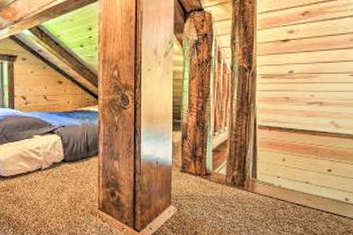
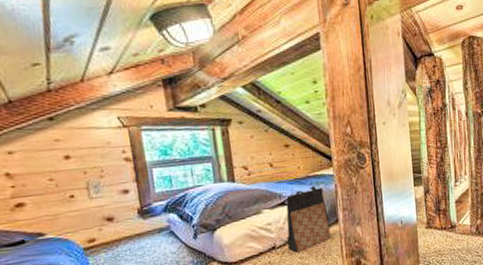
bag: none [52,120,91,177] -> present [286,186,332,253]

